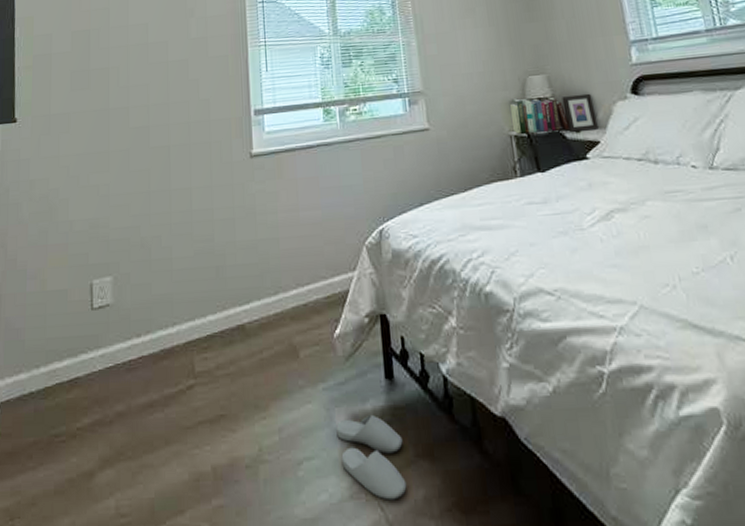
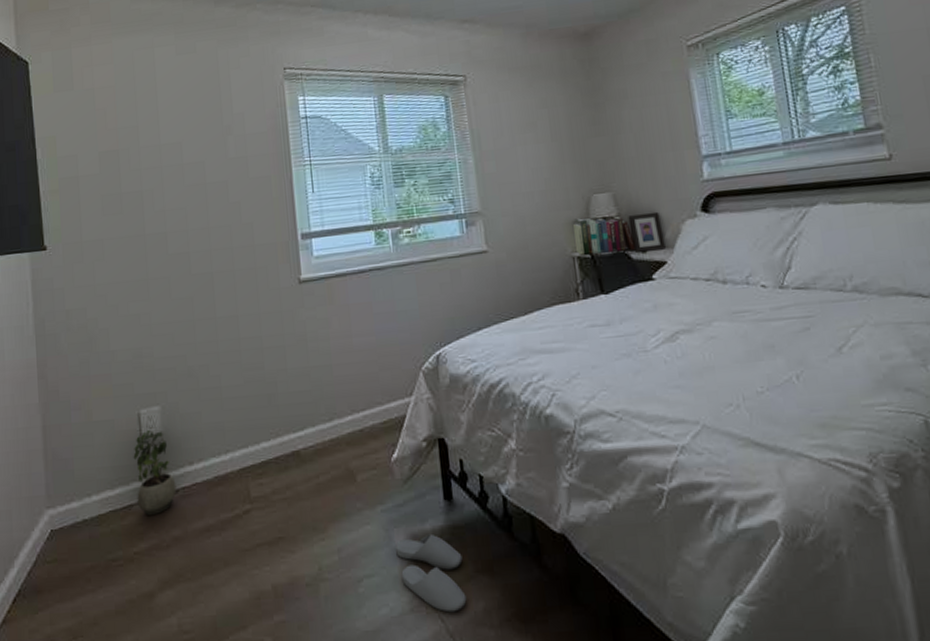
potted plant: none [83,300,123,390] -> present [133,429,177,516]

